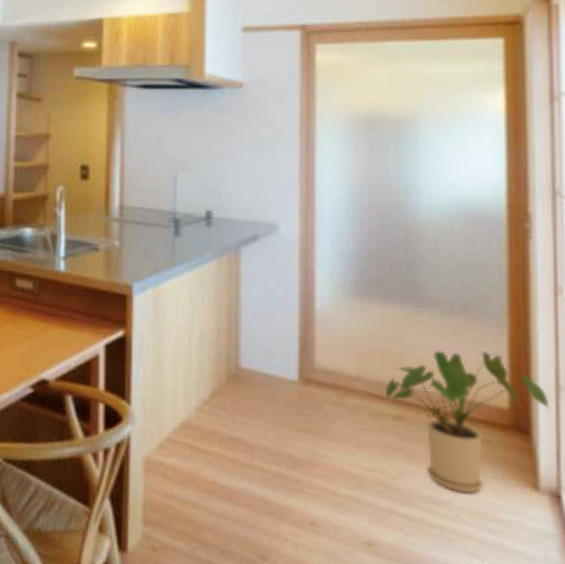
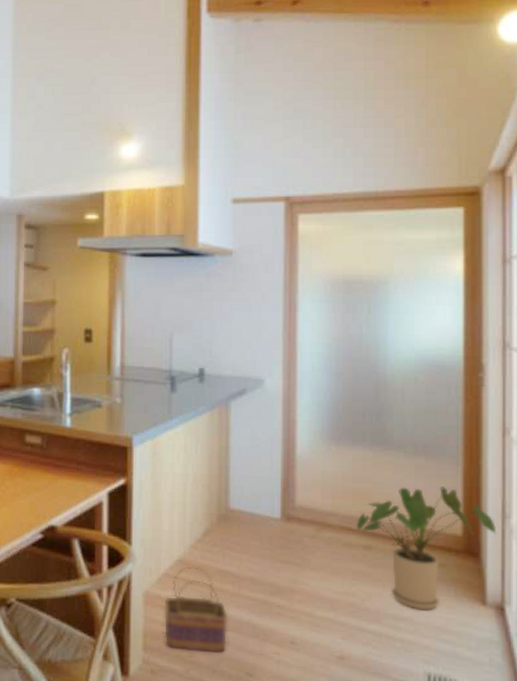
basket: none [166,430,239,532] -> present [163,565,228,654]

